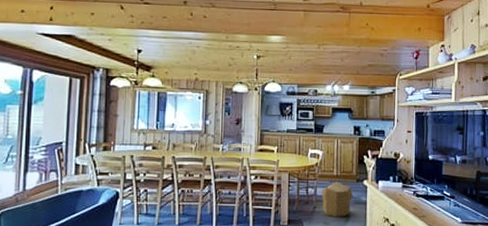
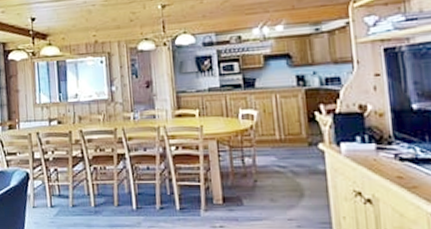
pouf: present [320,181,353,217] -> none [261,147,307,192]

